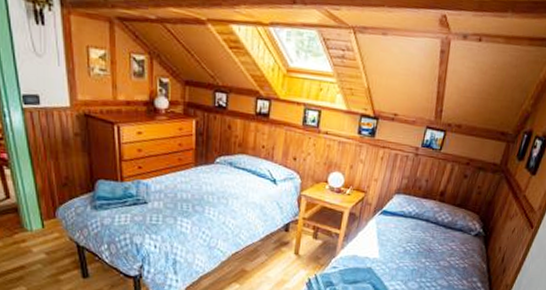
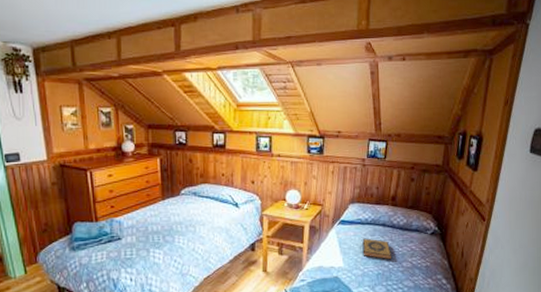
hardback book: none [400,232,431,257] -> present [362,238,393,260]

